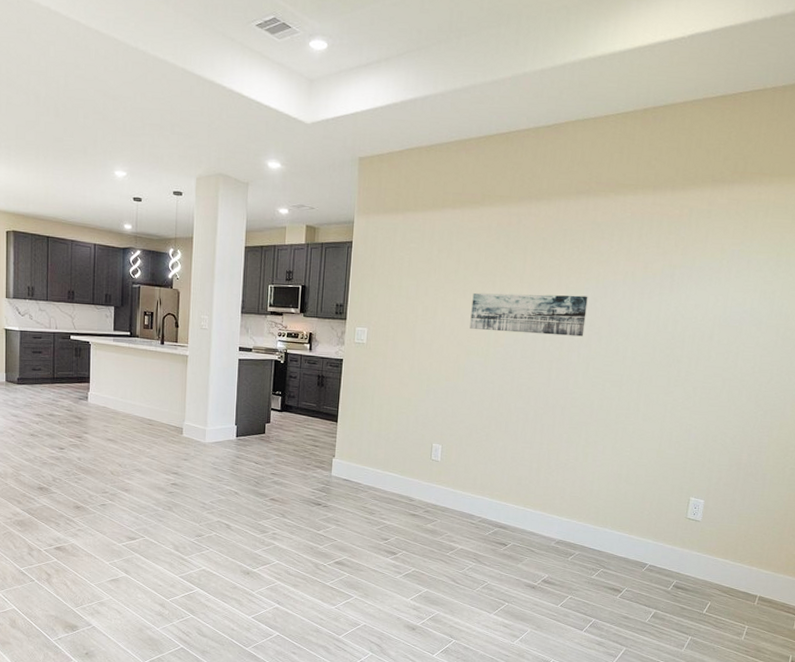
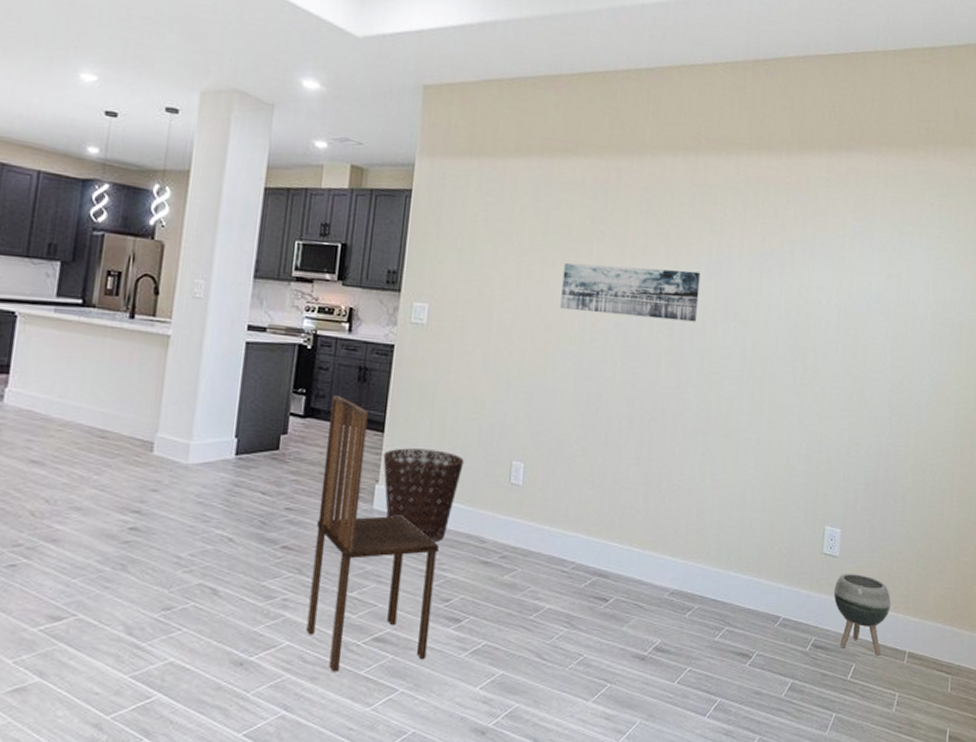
dining chair: none [289,396,379,582] -> present [306,396,439,672]
basket: none [337,433,396,500] -> present [383,448,464,543]
planter: none [694,534,746,597] -> present [833,573,891,656]

